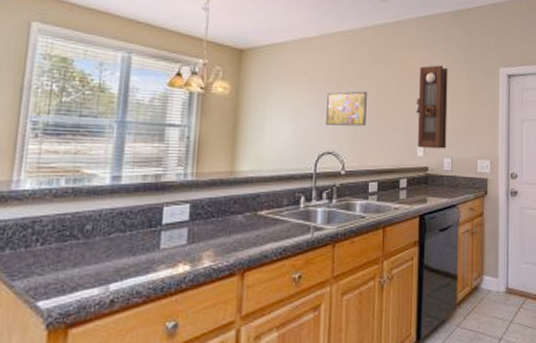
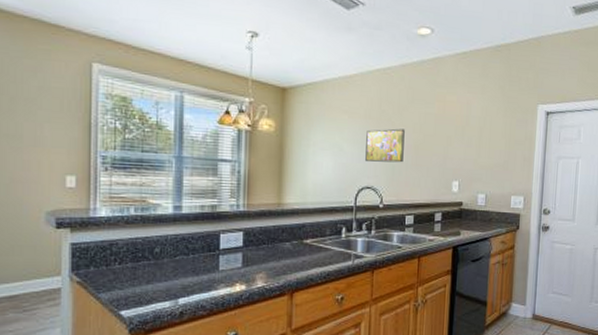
pendulum clock: present [415,65,448,149] -> none [452,102,486,185]

